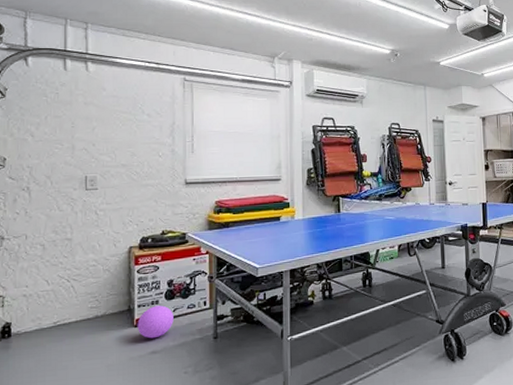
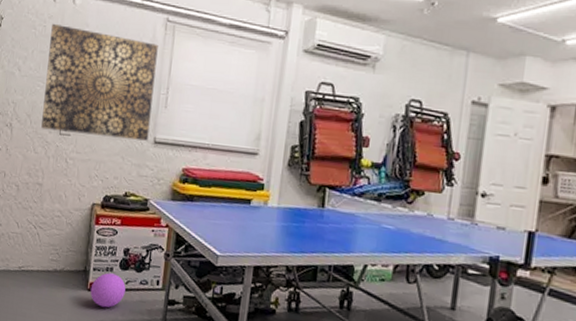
wall art: none [64,90,179,188] -> present [41,23,158,141]

